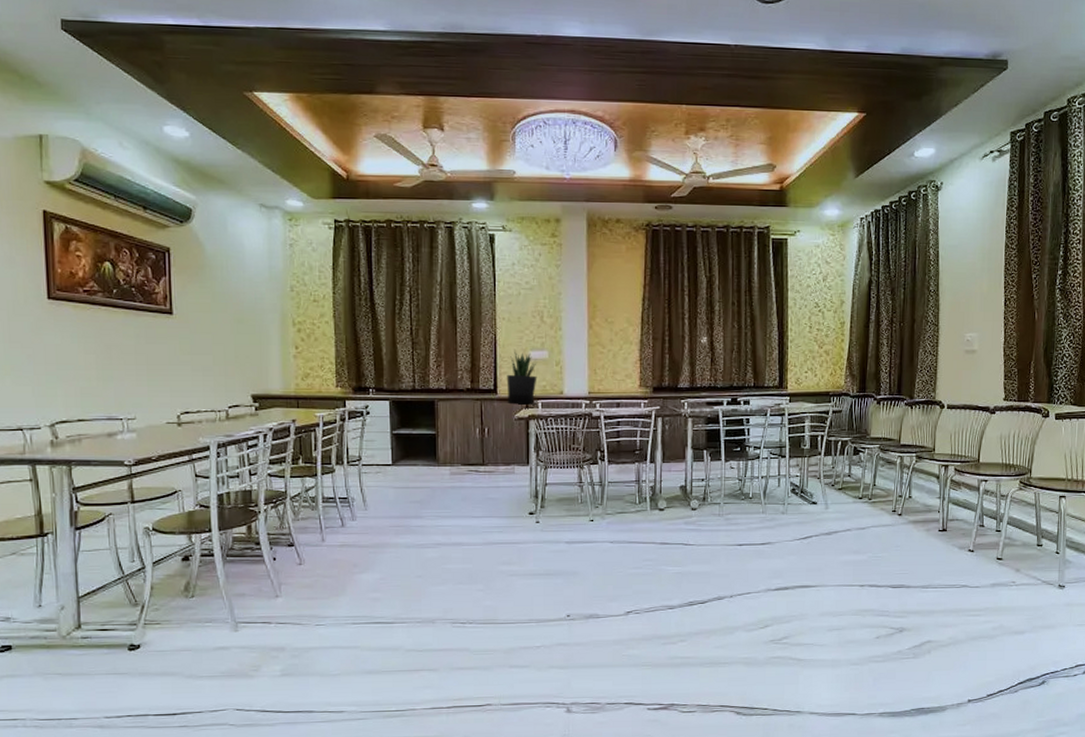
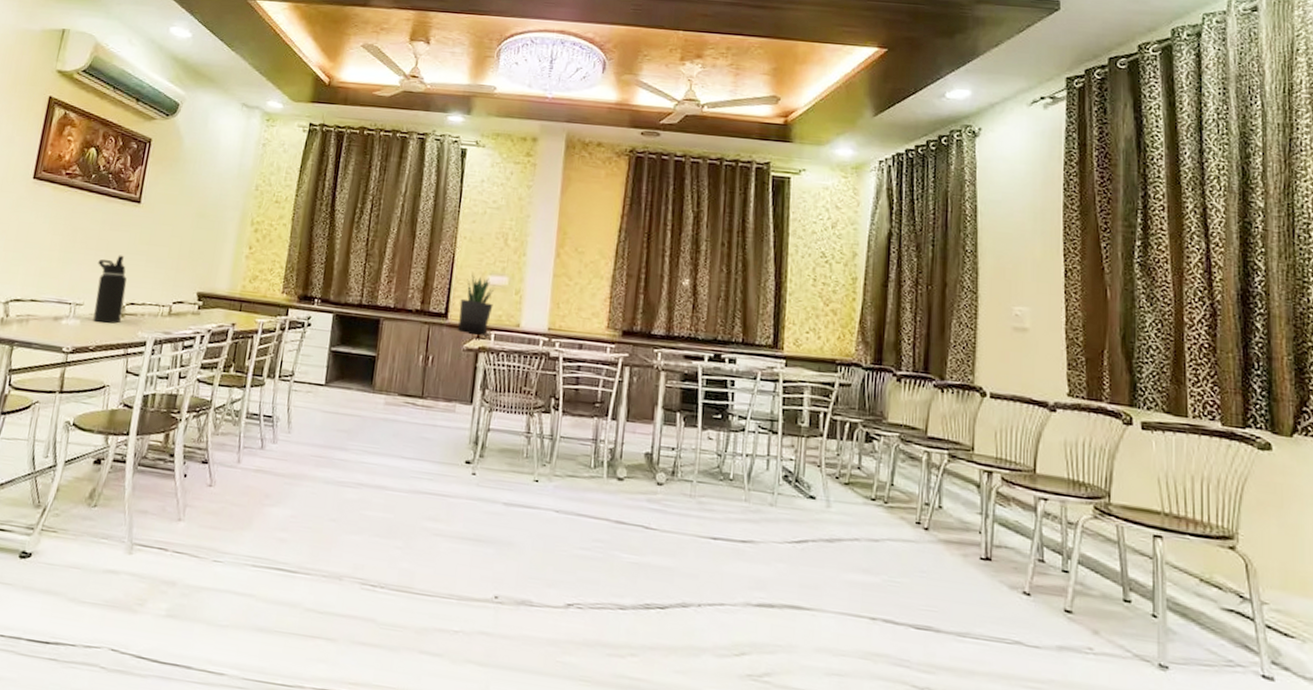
water bottle: none [141,367,178,434] -> present [93,255,127,324]

